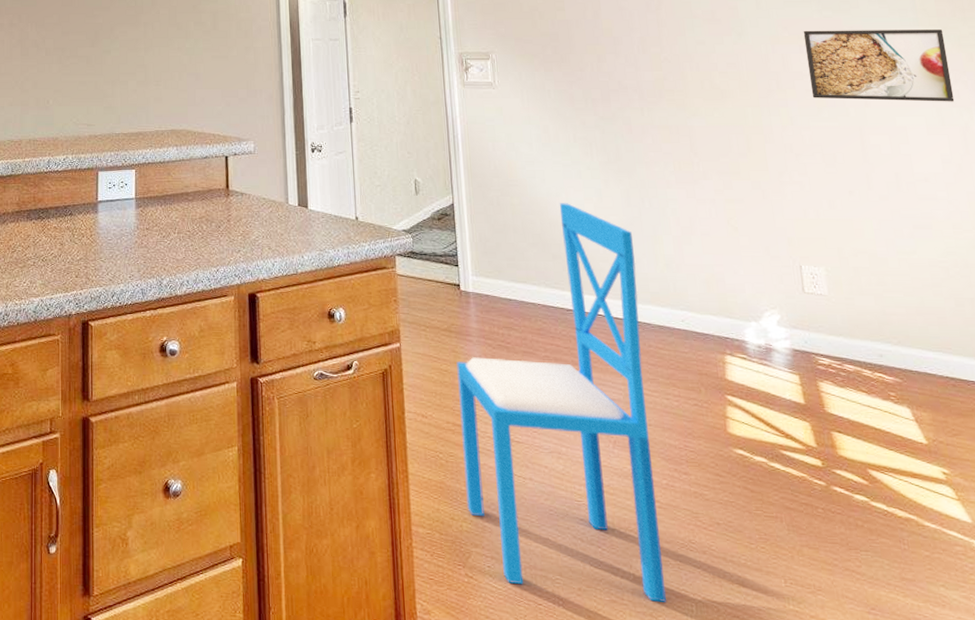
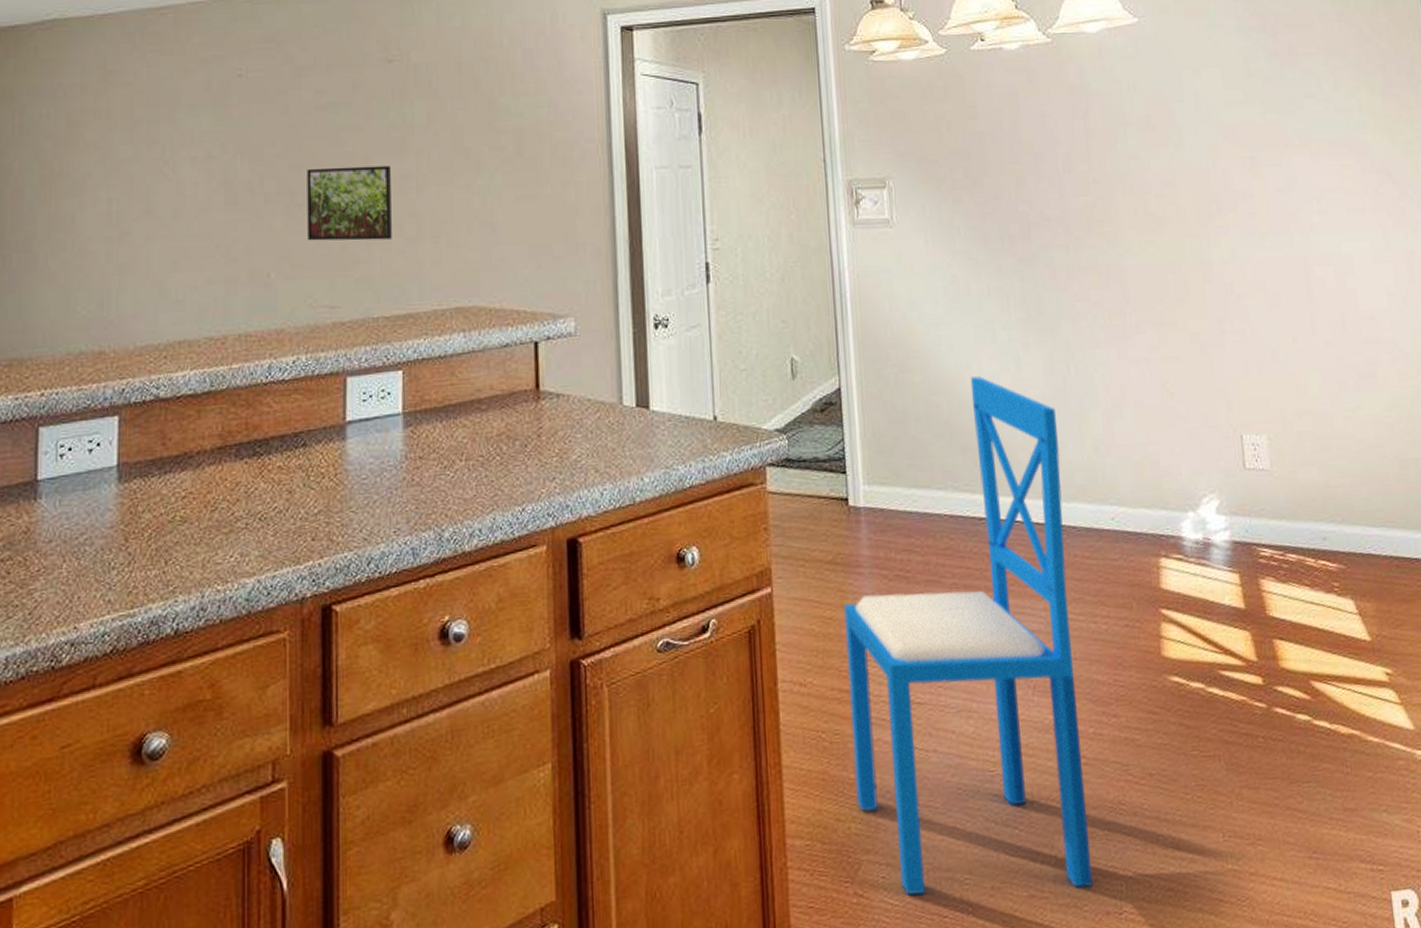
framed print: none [73,33,128,82] -> present [307,165,392,241]
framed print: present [803,29,955,102] -> none [1245,133,1400,224]

